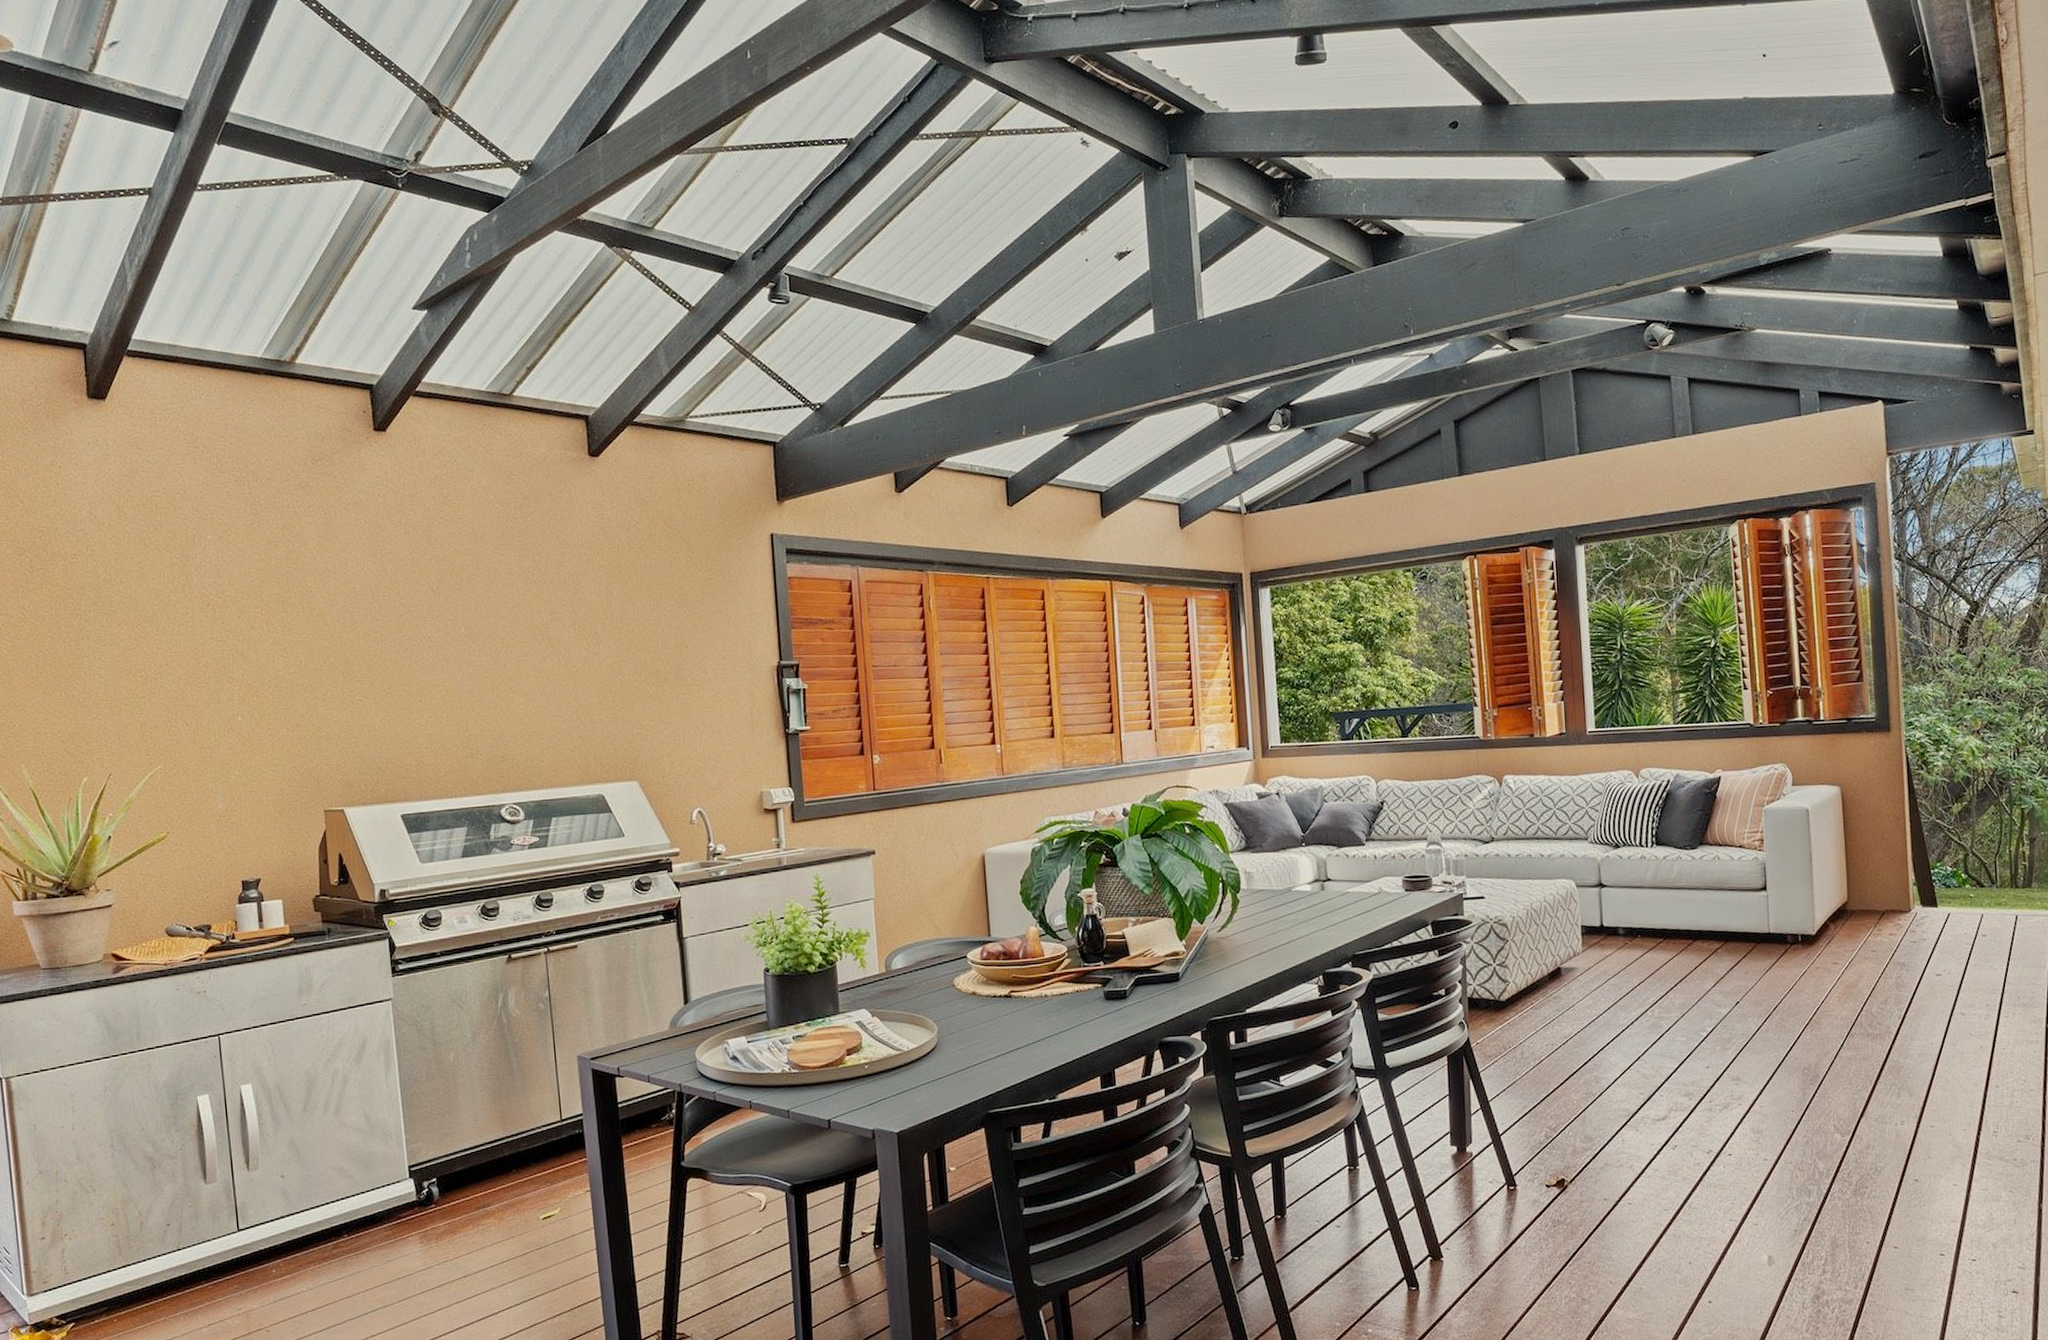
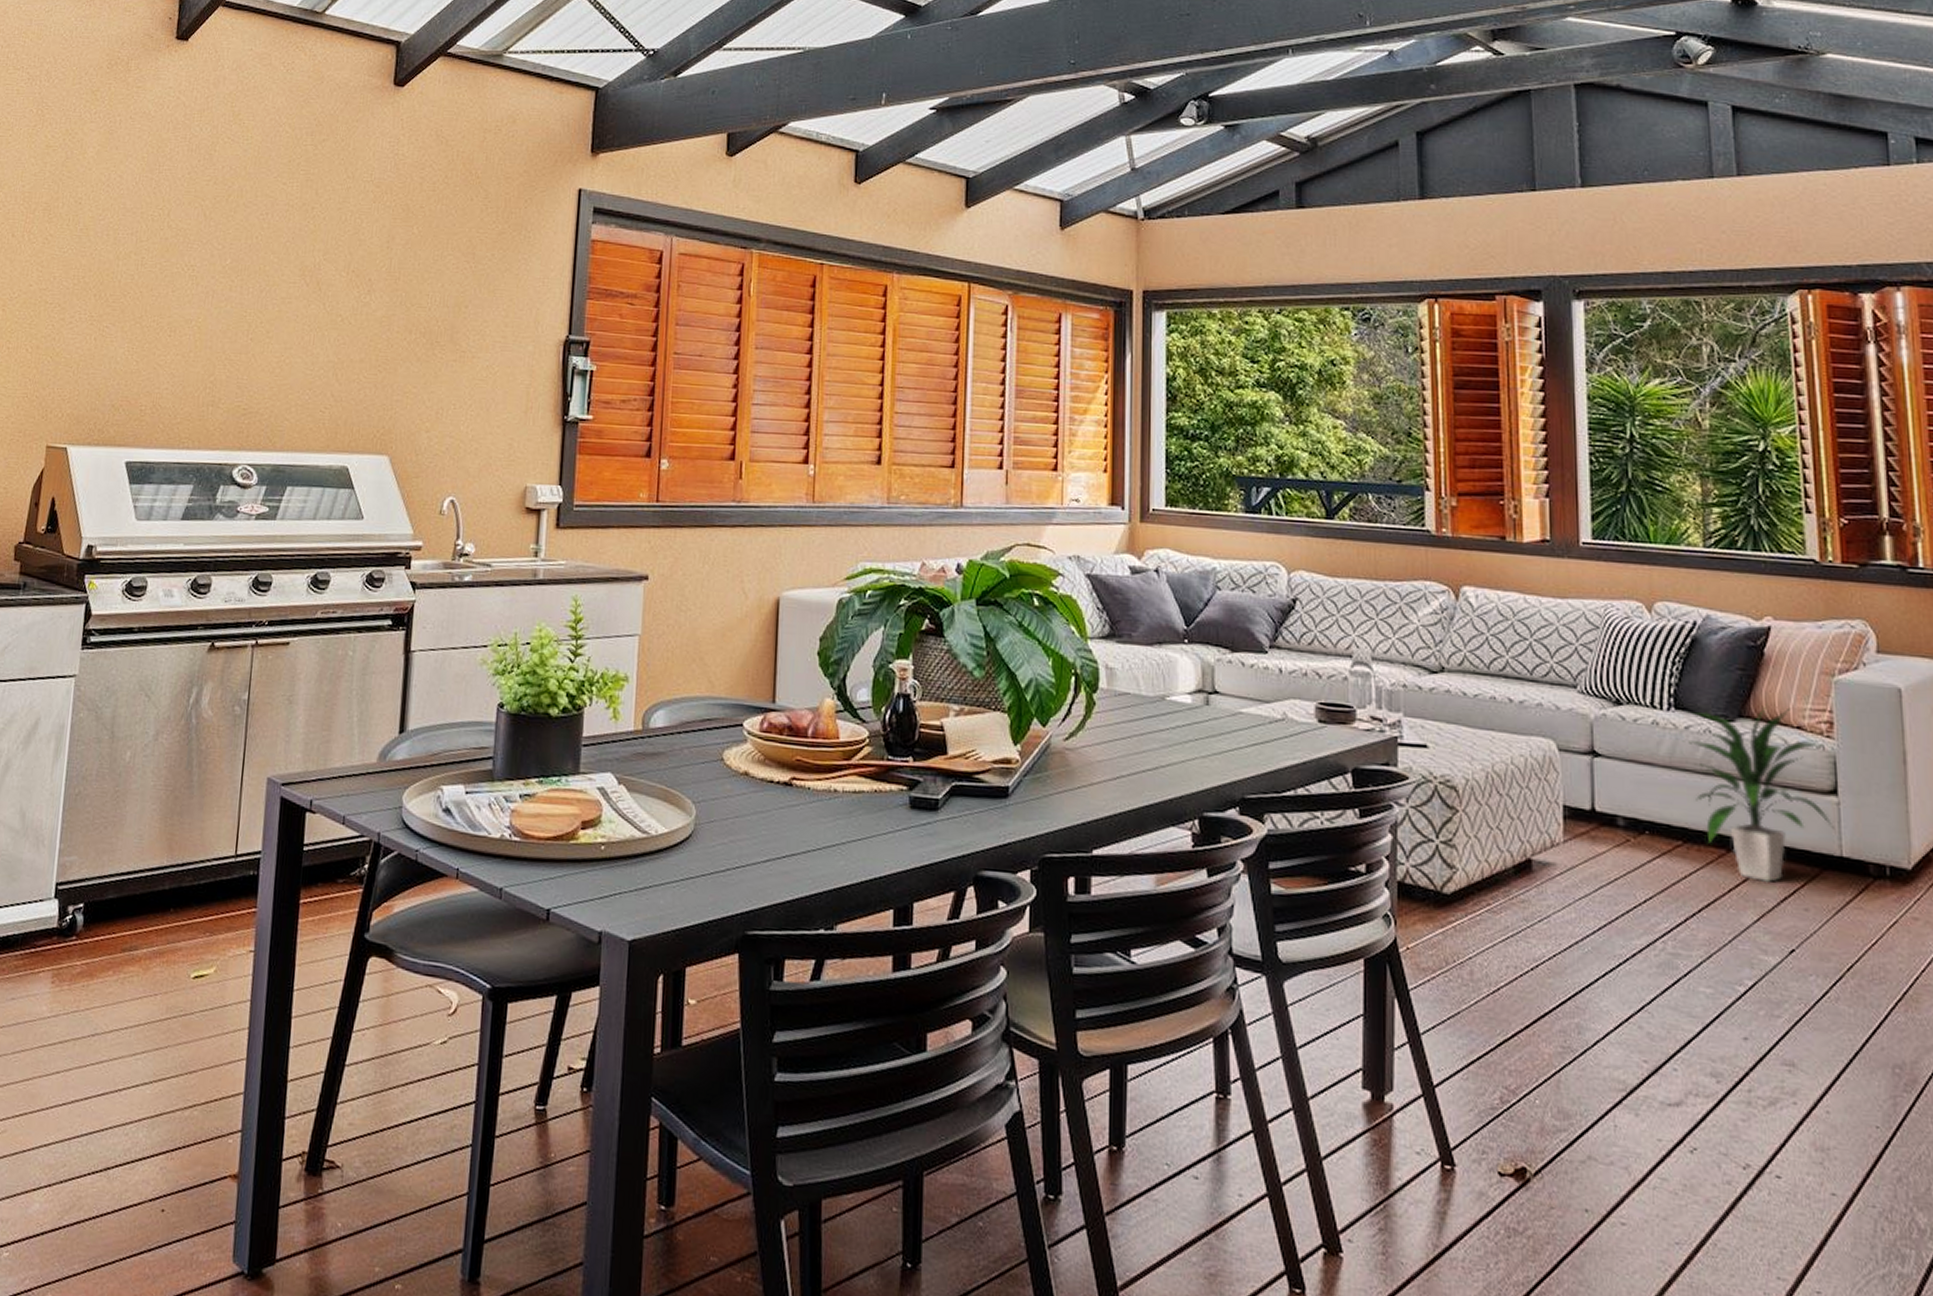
indoor plant: none [1661,833,1765,959] -> present [1681,707,1834,884]

